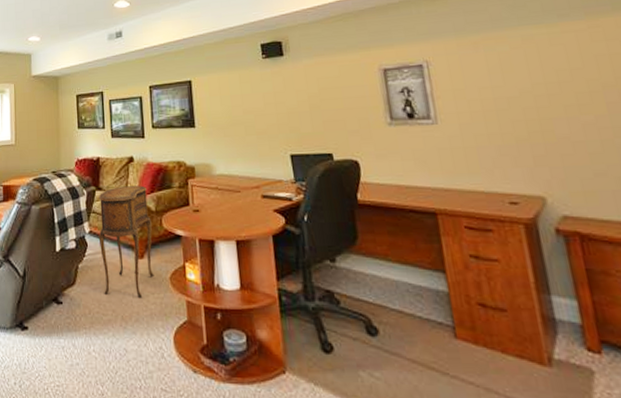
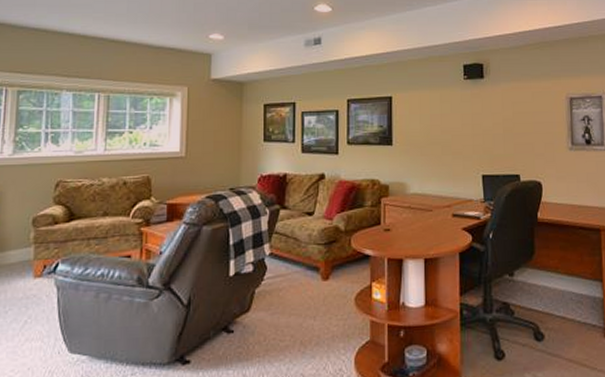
side table: present [98,185,154,299] -> none [280,204,340,322]

